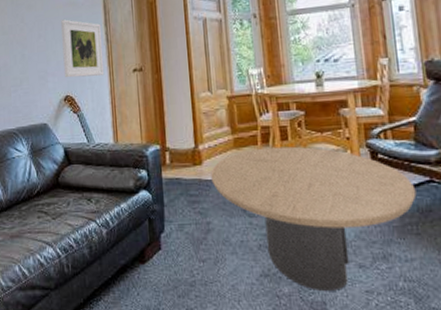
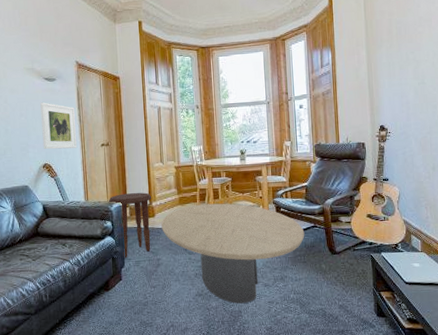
side table: none [142,132,198,220] -> present [108,192,151,258]

